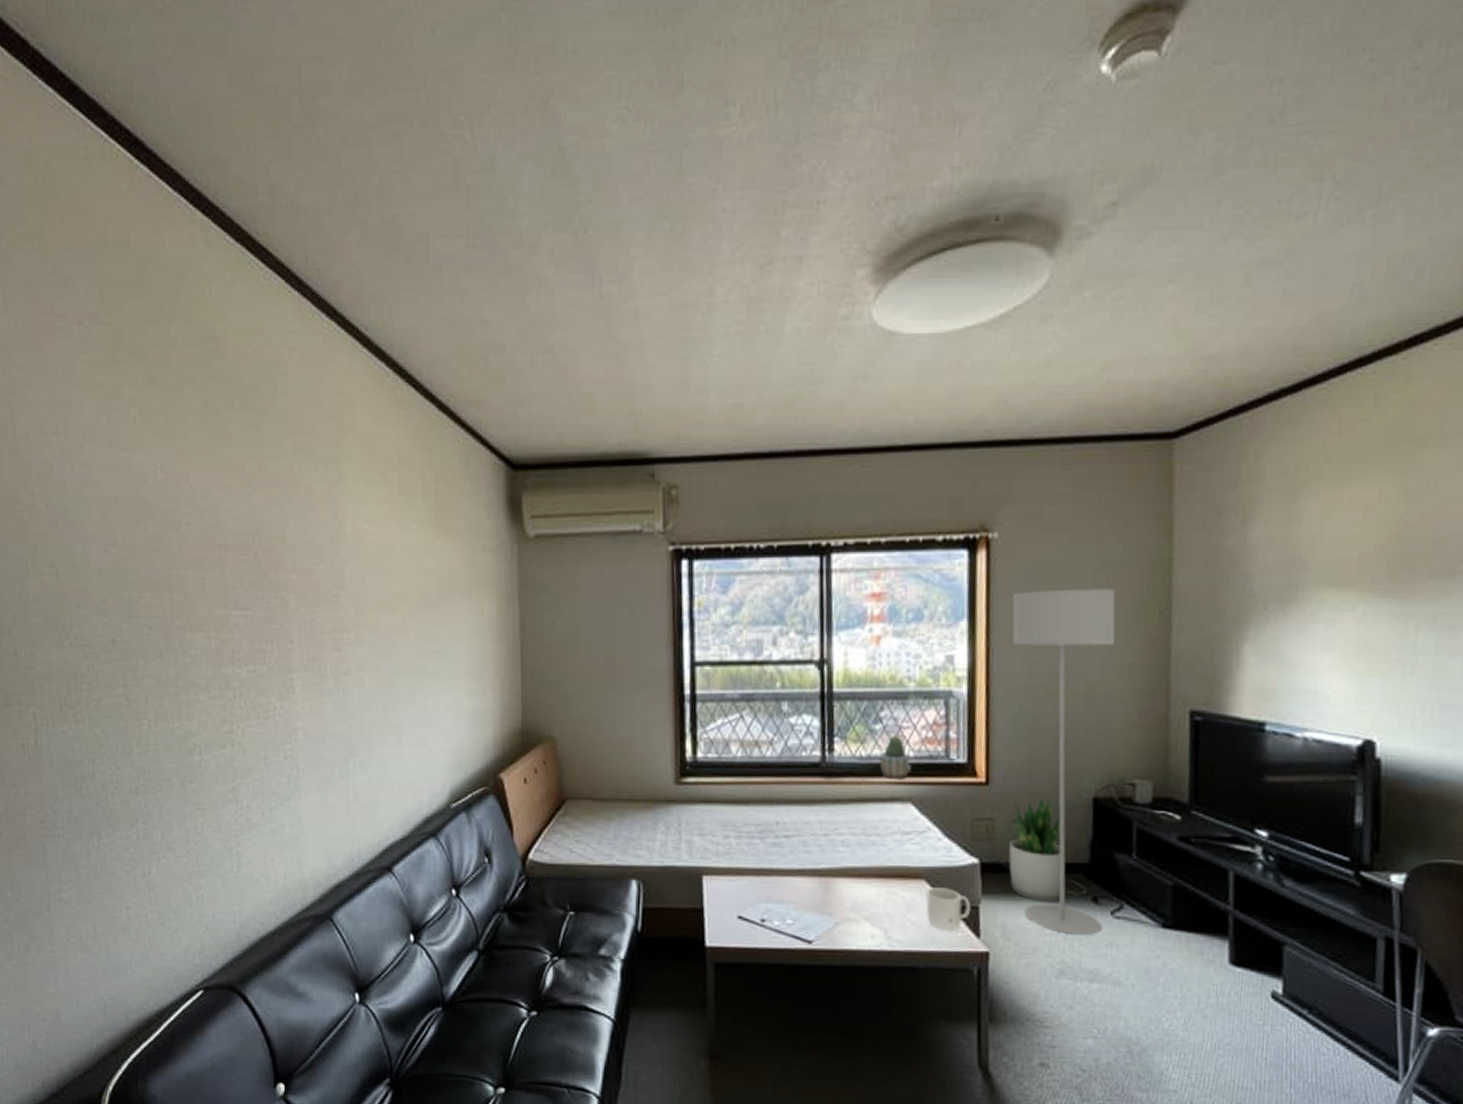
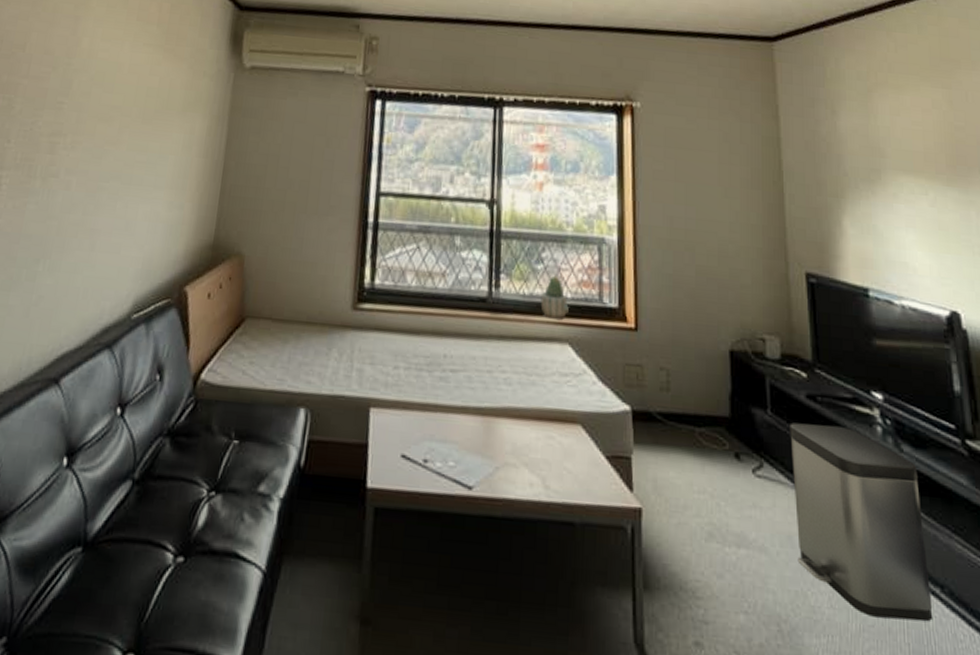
mug: present [926,887,971,931] -> none [582,434,624,483]
planter: present [1008,798,1062,902] -> none [657,347,707,456]
floor lamp: present [1012,589,1116,936] -> none [653,154,746,495]
pedal bin: none [1154,865,1299,1039] -> present [790,422,933,622]

